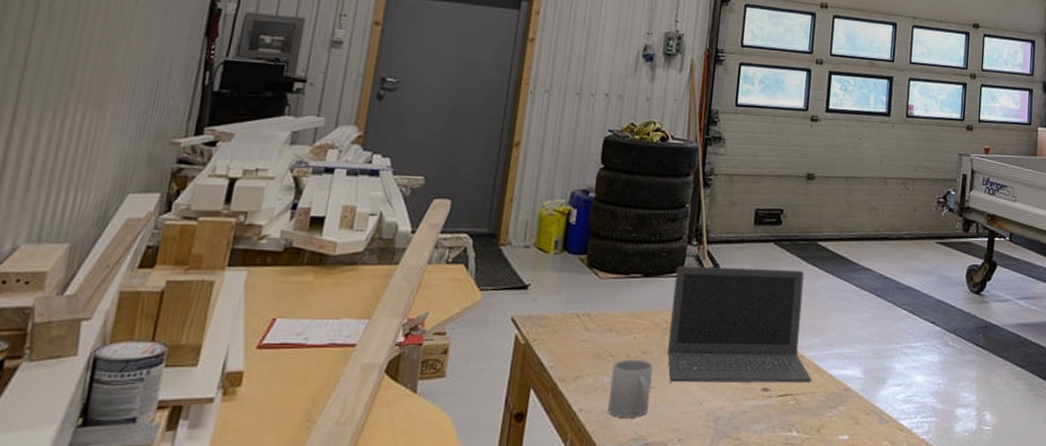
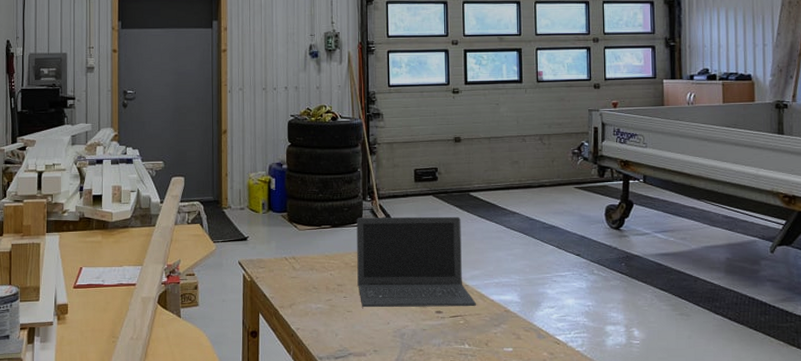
mug: present [608,359,653,417] -> none [317,290,348,334]

